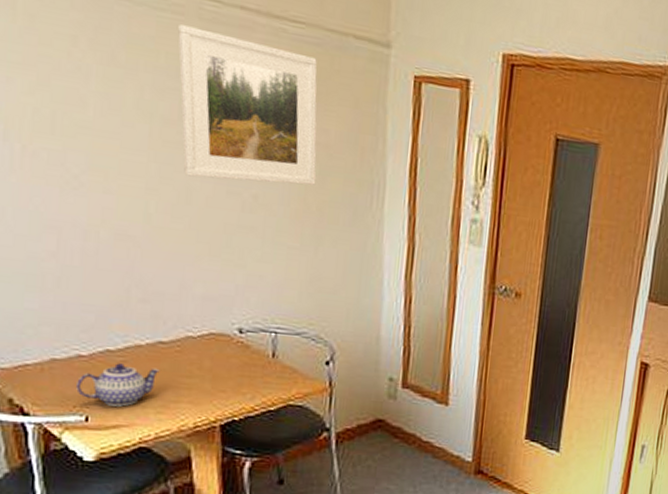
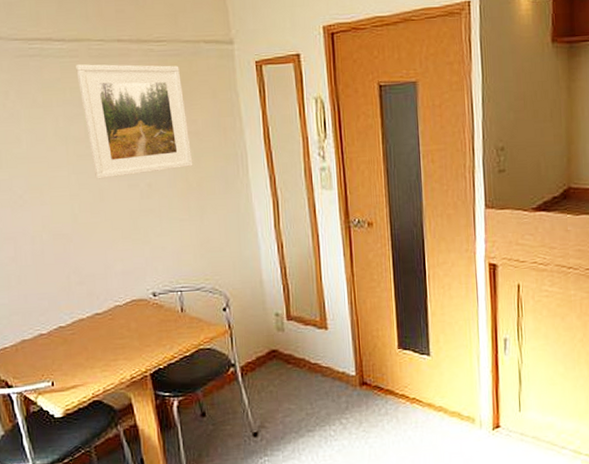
teapot: present [76,363,160,407] -> none [42,335,100,371]

